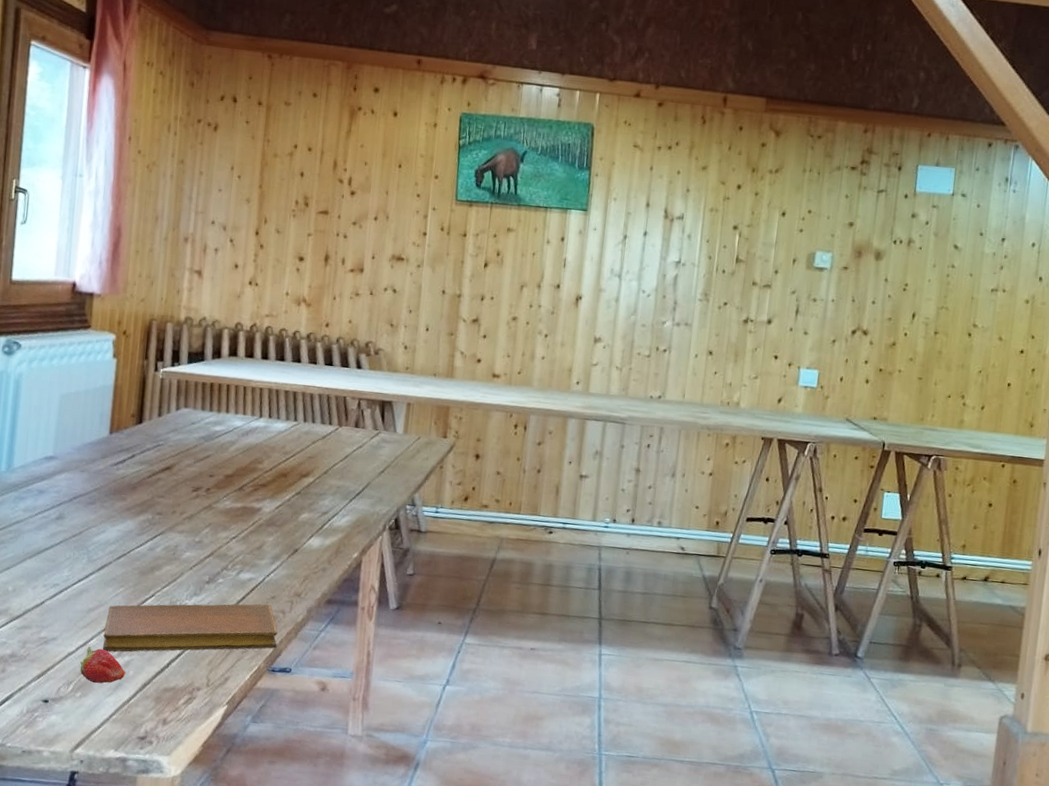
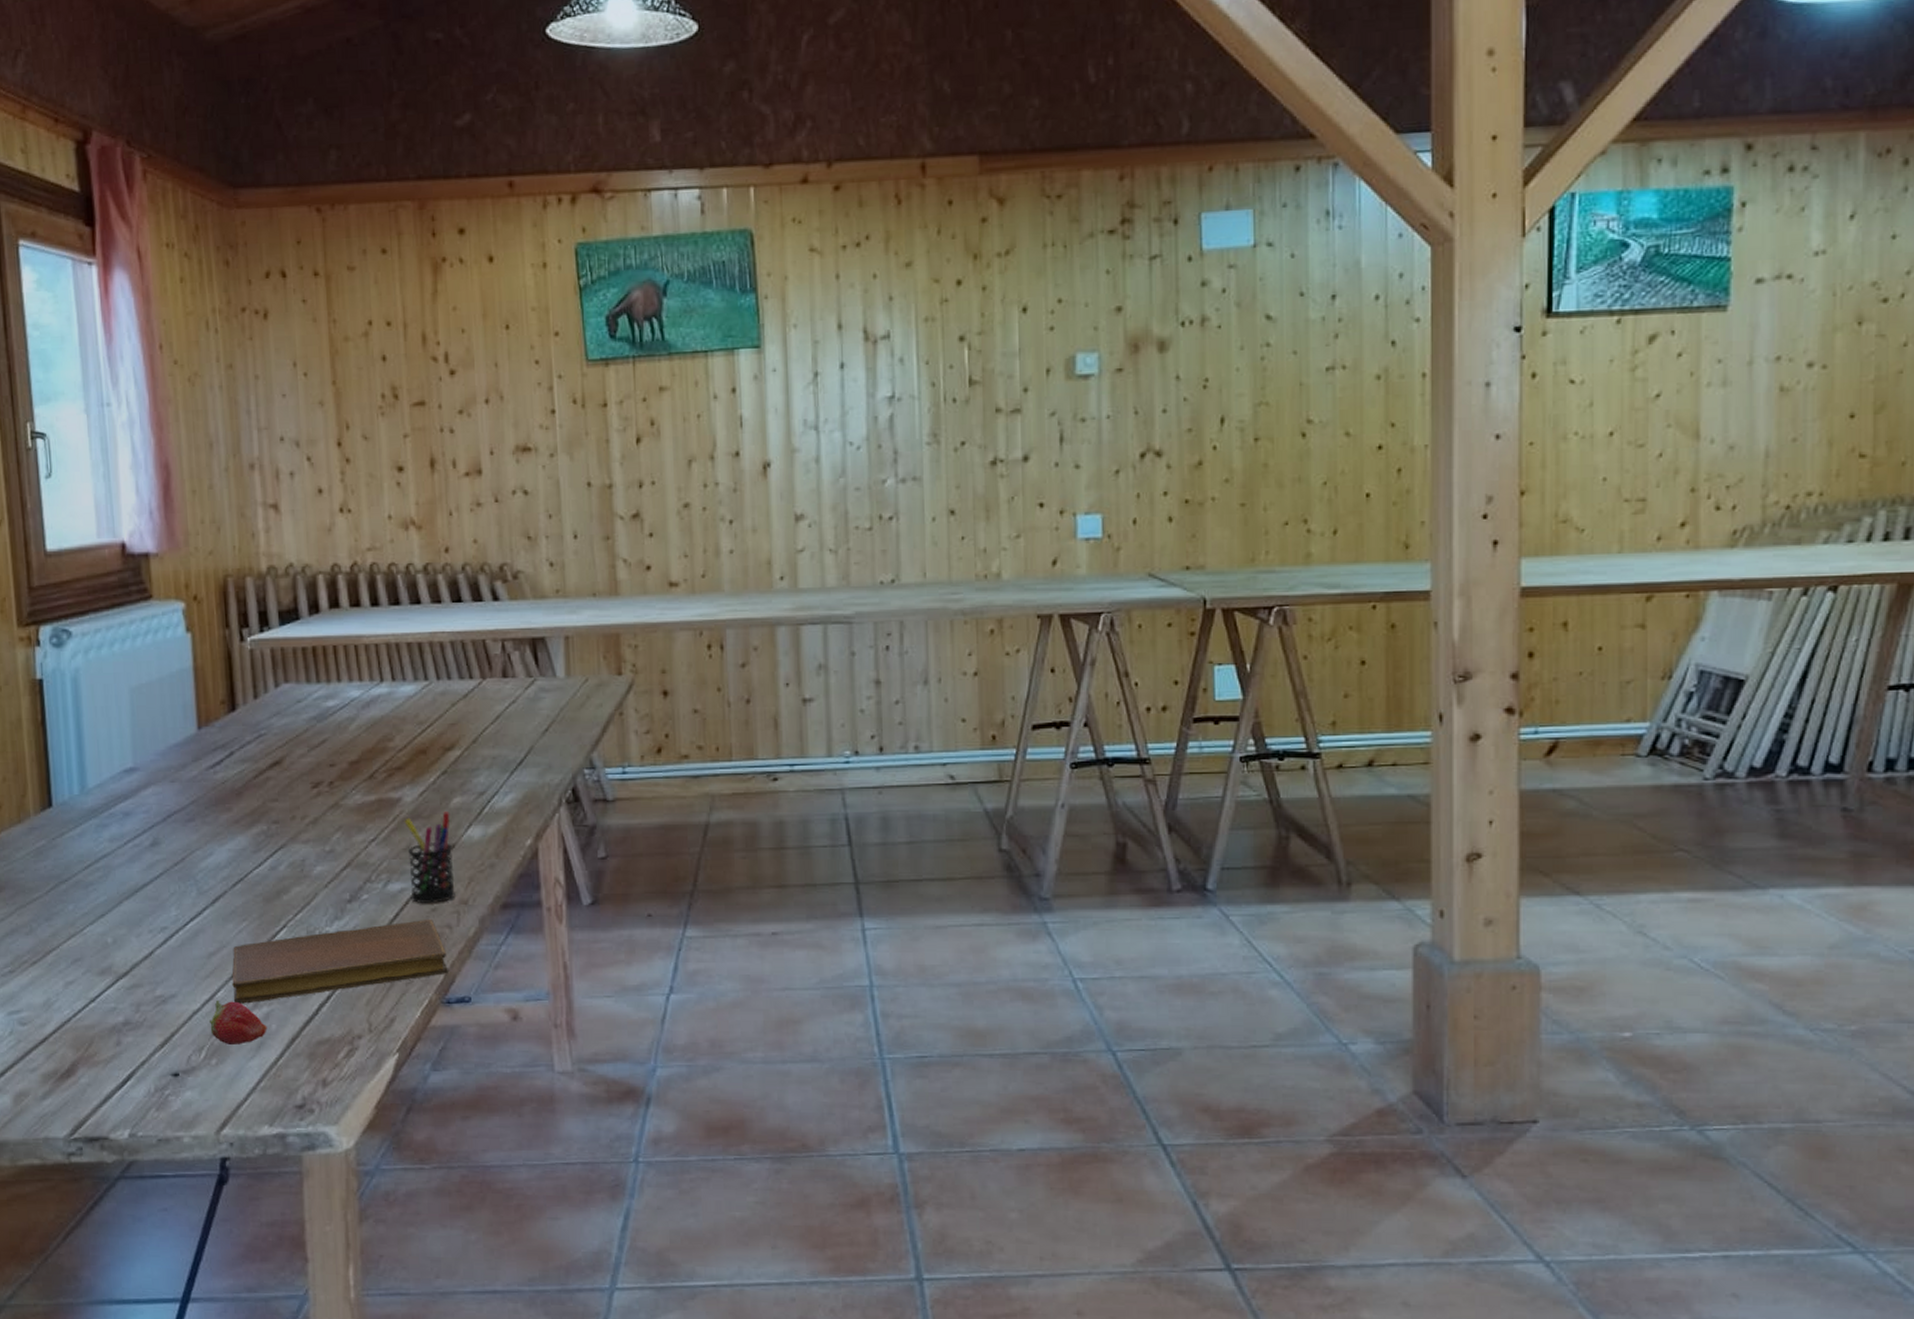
pen holder: none [256,523,298,593] -> present [404,811,455,903]

